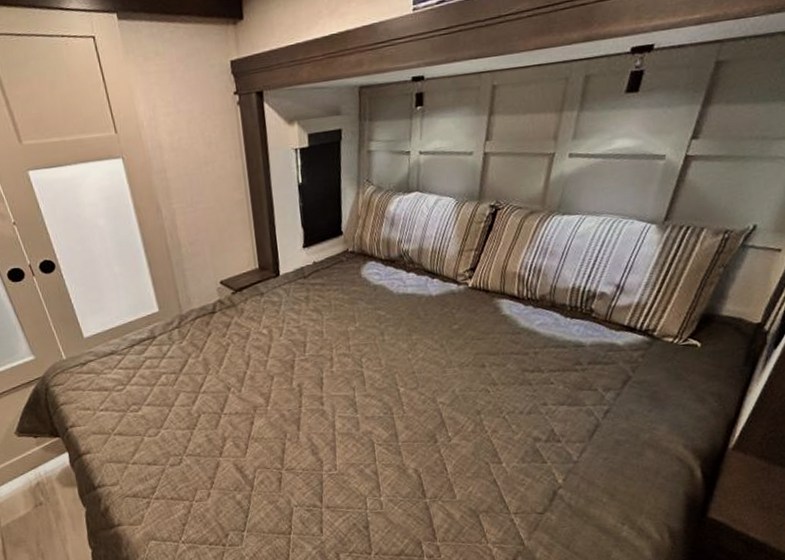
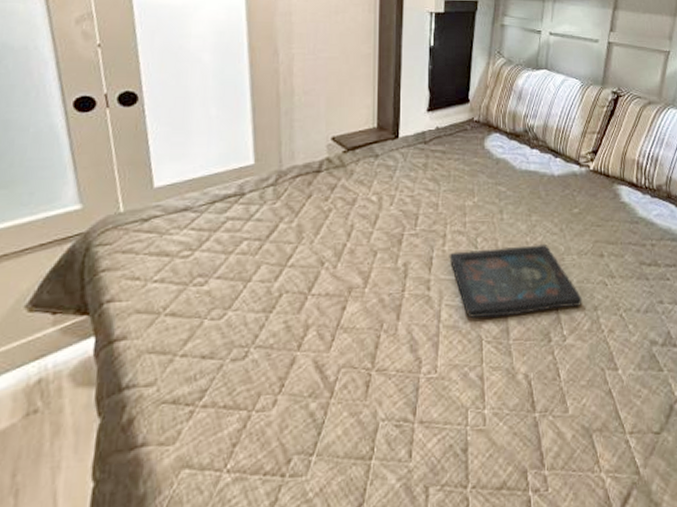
tray: none [337,359,466,427] -> present [449,243,583,319]

